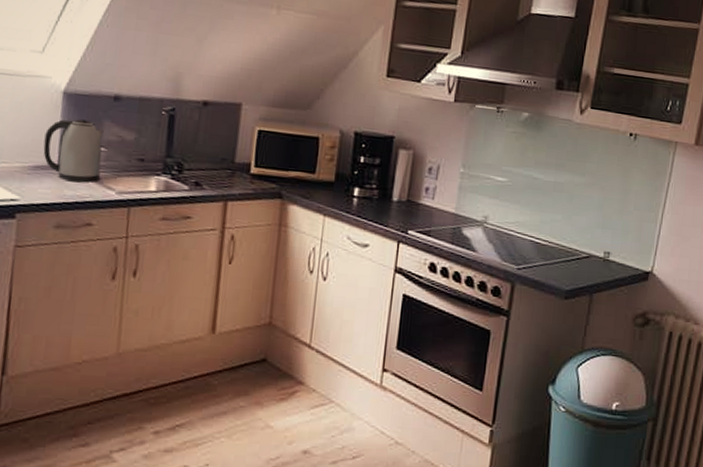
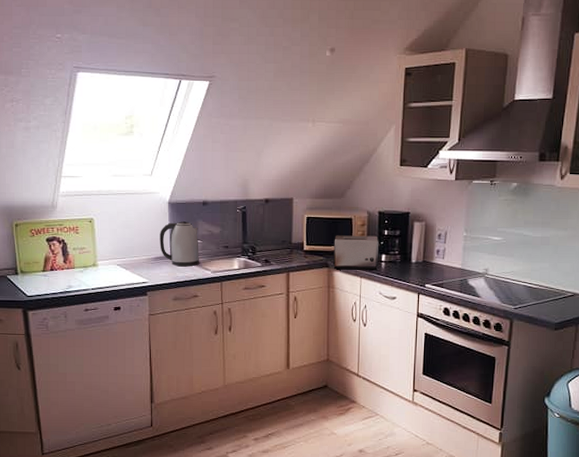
toaster: none [288,157,355,208] -> present [332,235,381,270]

